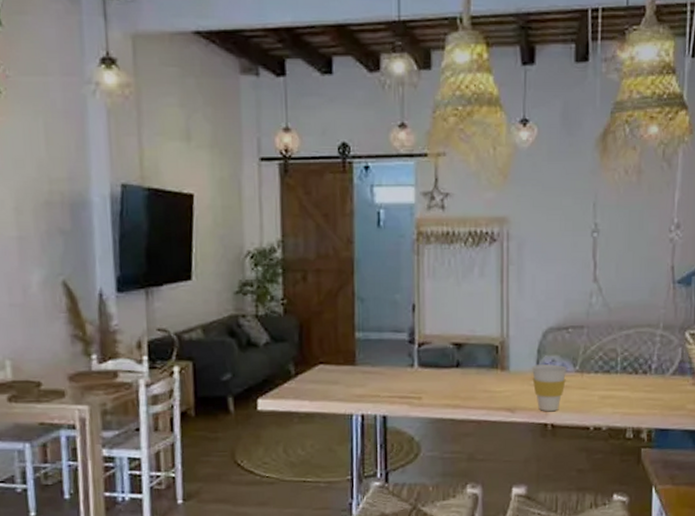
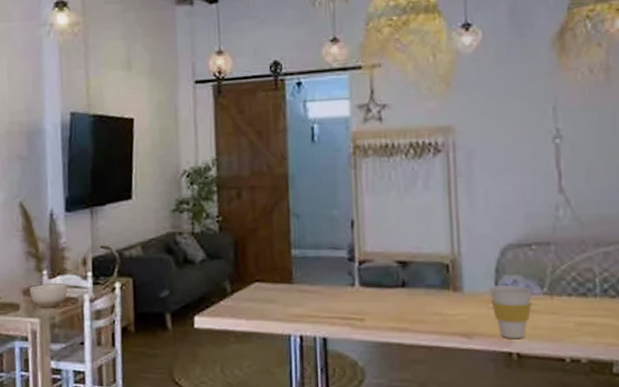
bowl: none [76,368,120,394] -> present [29,283,68,308]

